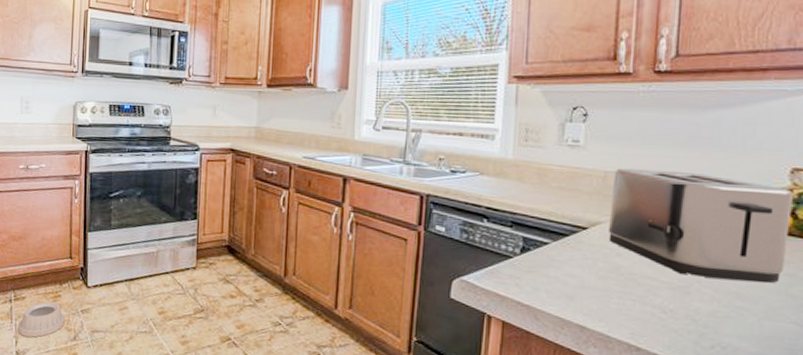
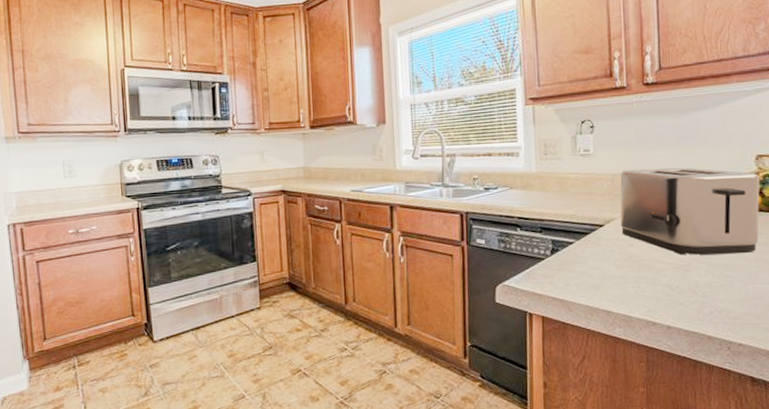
pet bowl: present [17,302,65,338] -> none [84,362,134,400]

